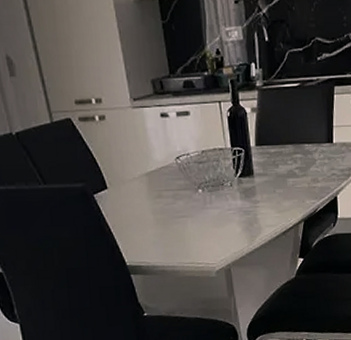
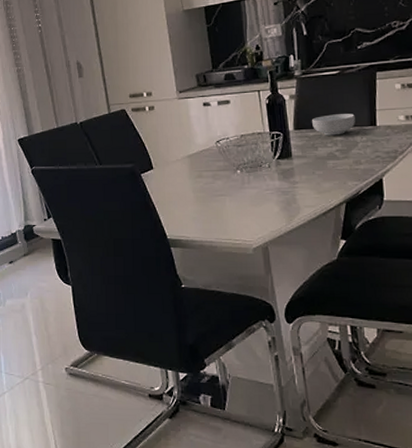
cereal bowl: none [273,130,314,152] -> present [312,114,355,136]

